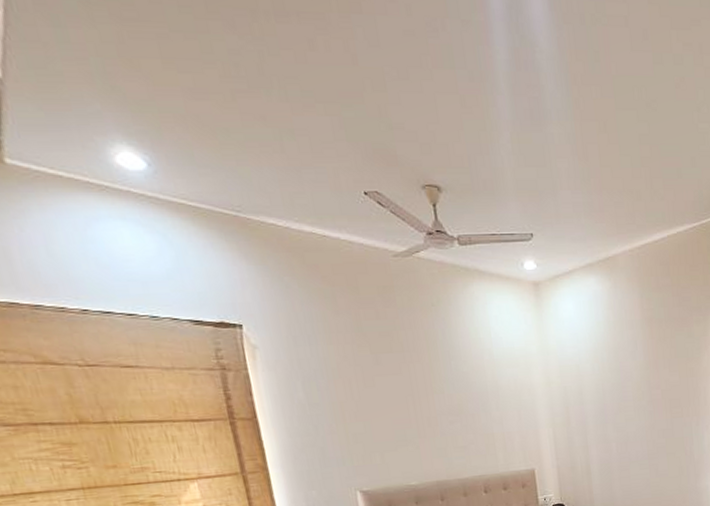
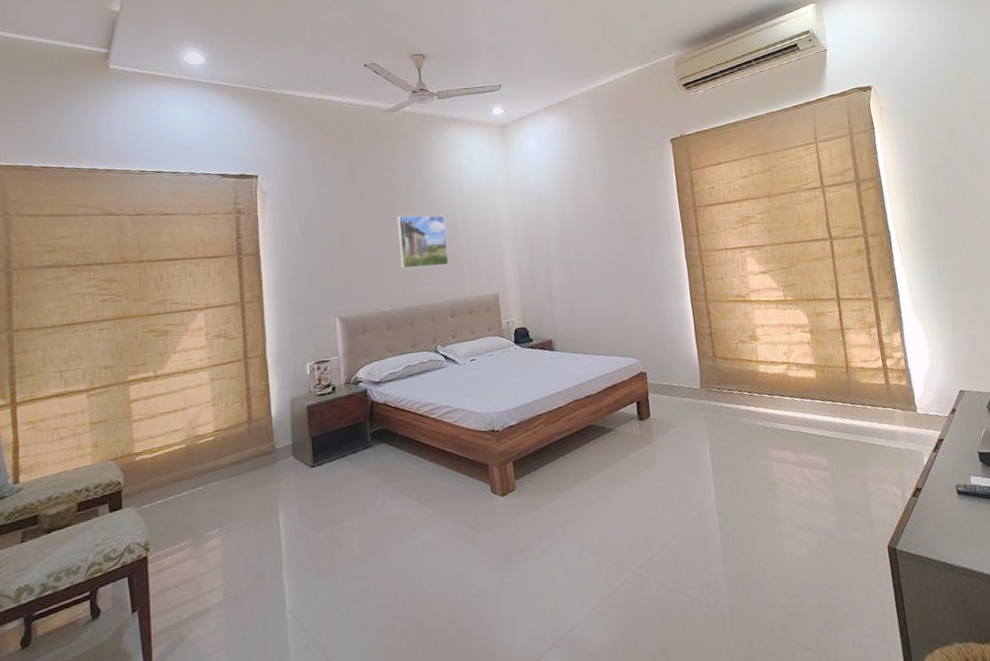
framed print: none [418,381,480,441] -> present [396,215,449,269]

